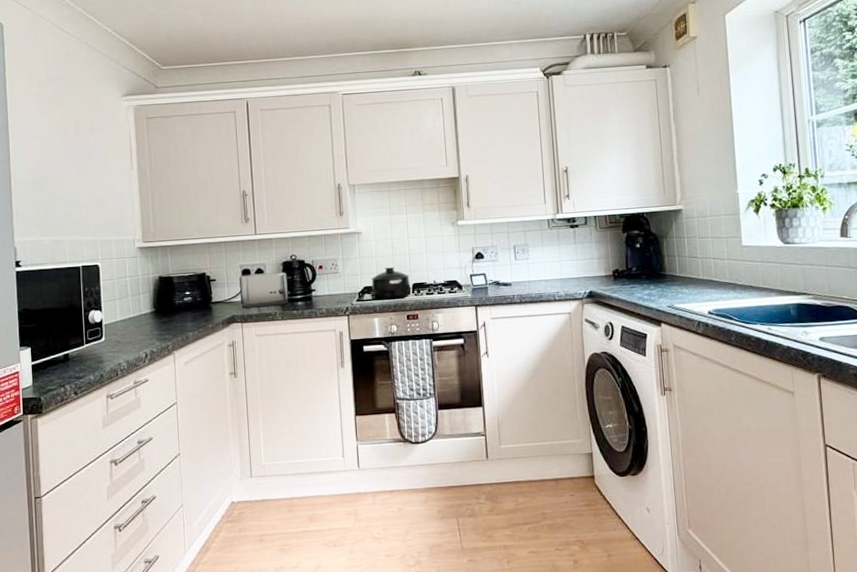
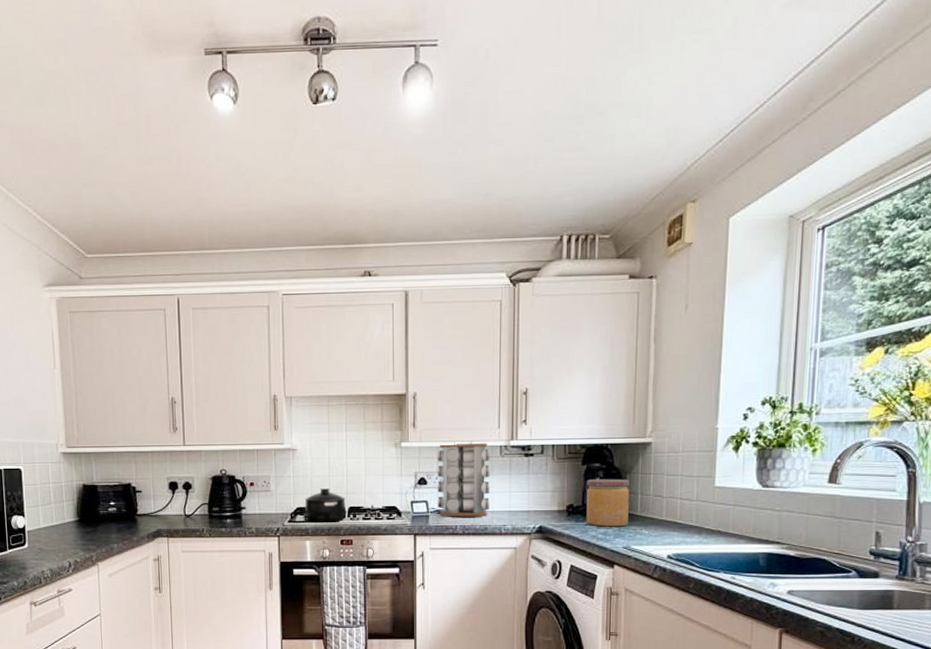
toaster: present [239,271,292,309] -> none [166,486,221,523]
spice rack: none [491,217,543,288] -> present [437,441,490,518]
jar: none [629,243,670,289] -> present [586,478,630,527]

